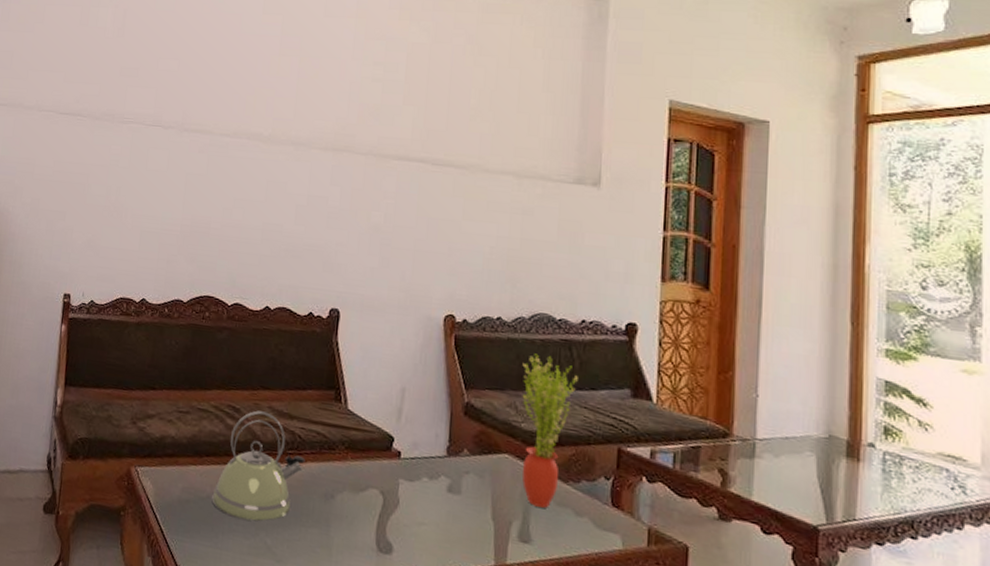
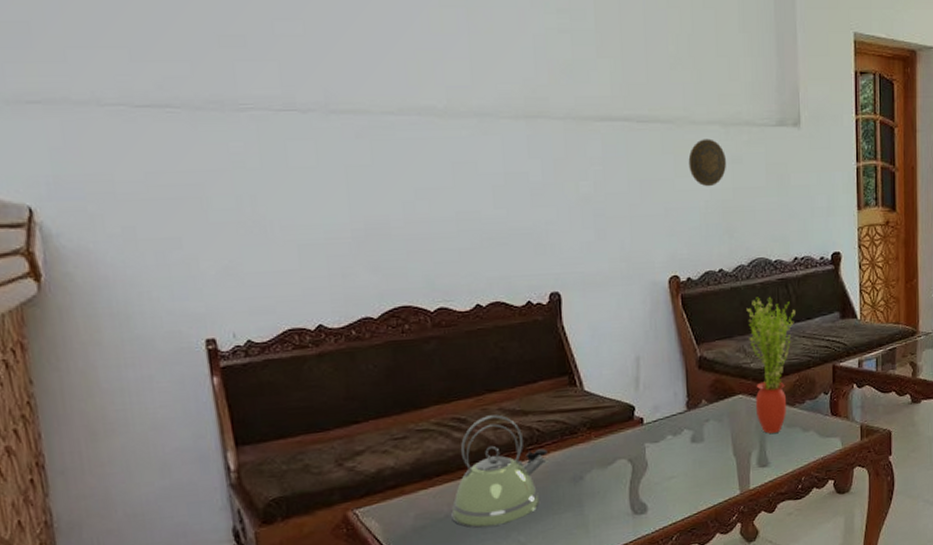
decorative plate: none [477,187,516,234] -> present [688,138,726,187]

